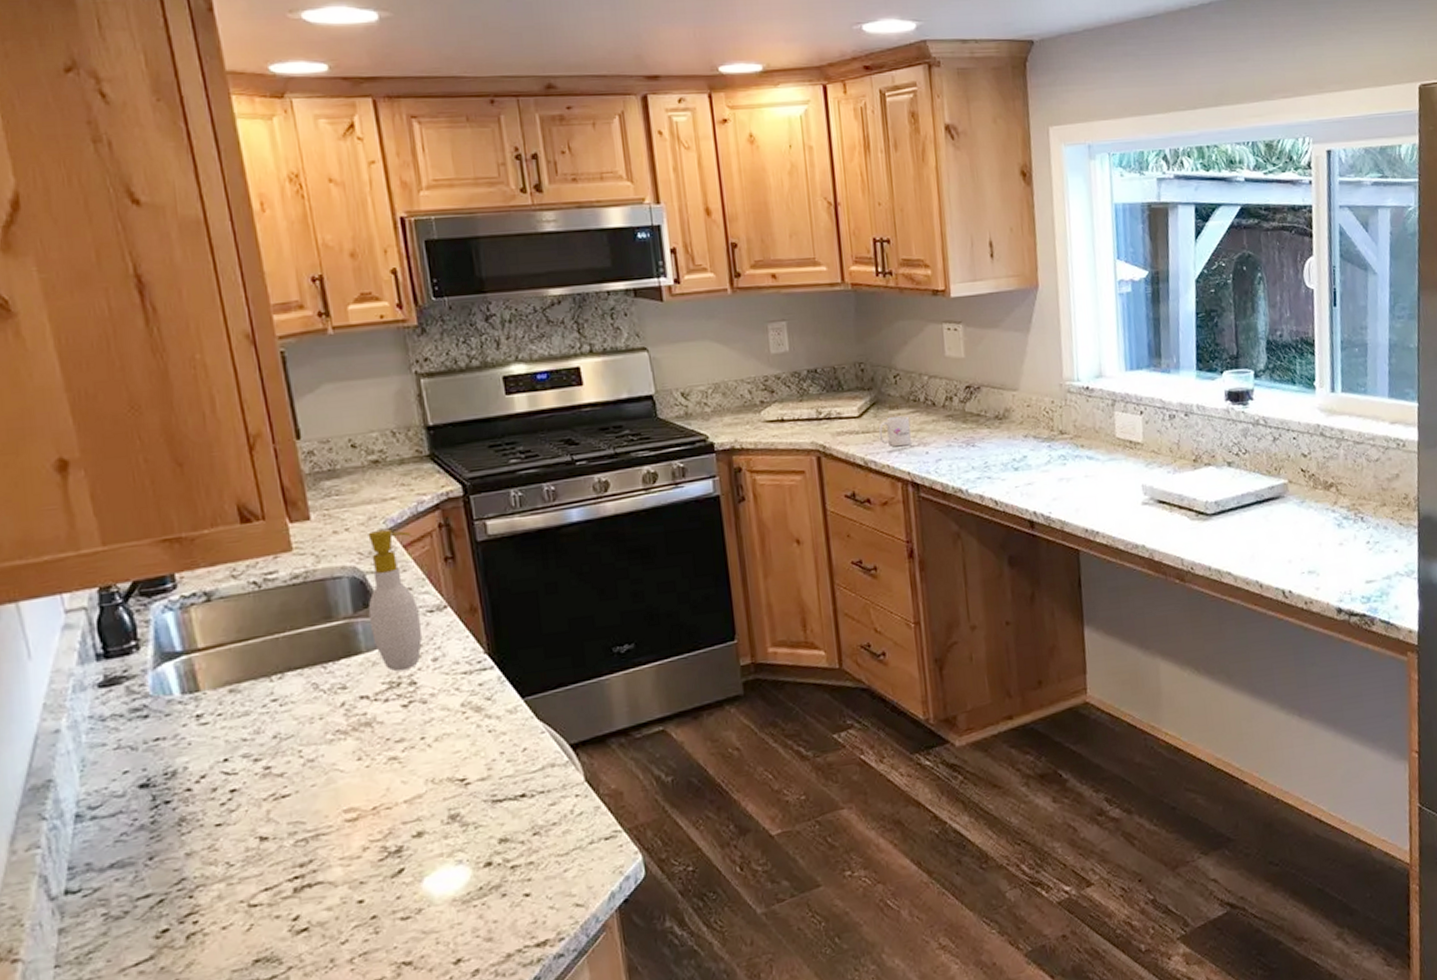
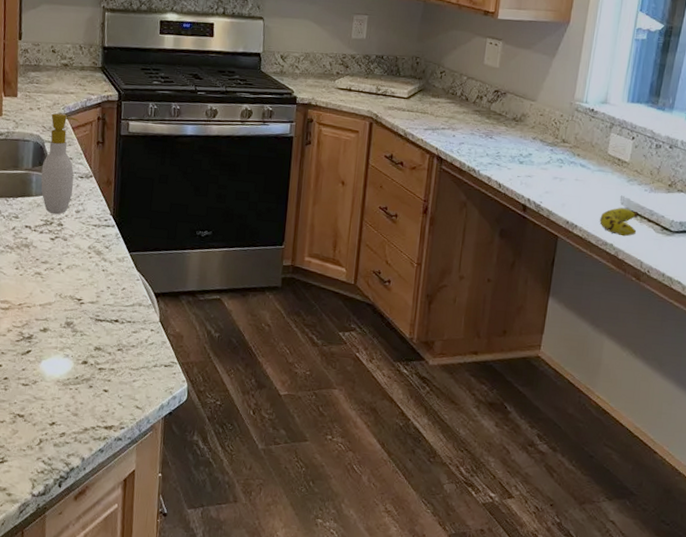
mug: present [878,415,911,447] -> none [419,102,446,128]
fruit: none [1123,498,1169,534] -> present [599,208,639,237]

